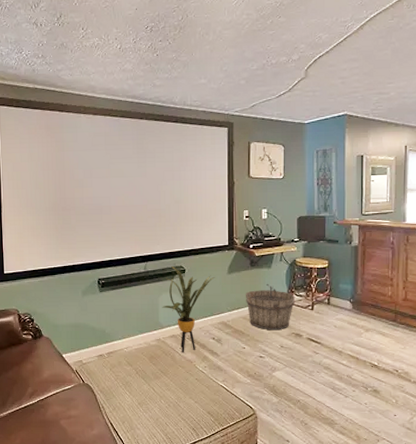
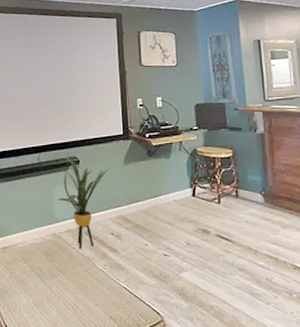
wooden bucket: present [245,283,295,331] -> none [144,174,199,226]

